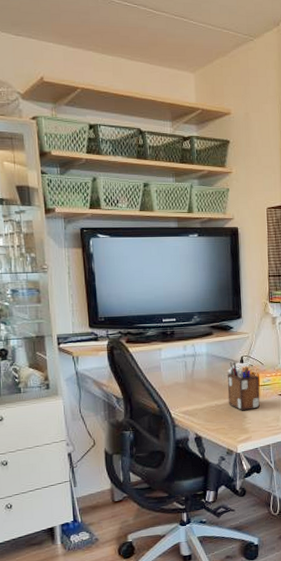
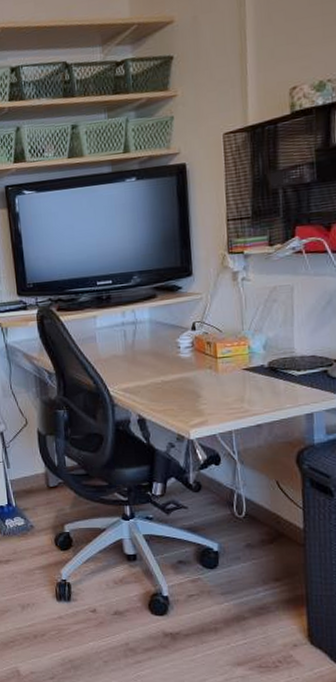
desk organizer: present [227,362,260,411] -> none [176,329,218,389]

